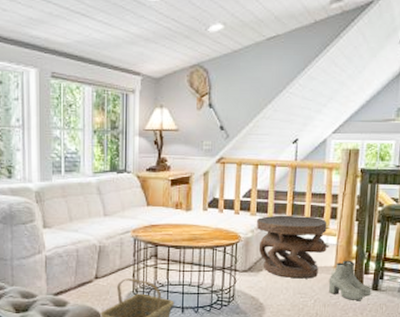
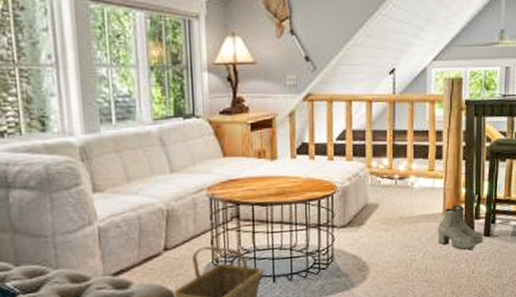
carved stool: present [257,215,330,279] -> none [354,157,436,231]

